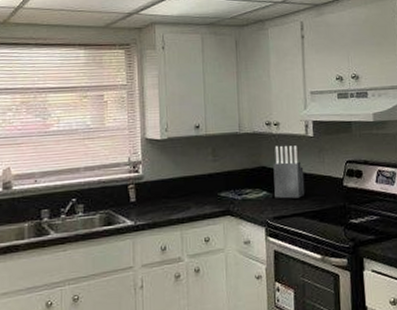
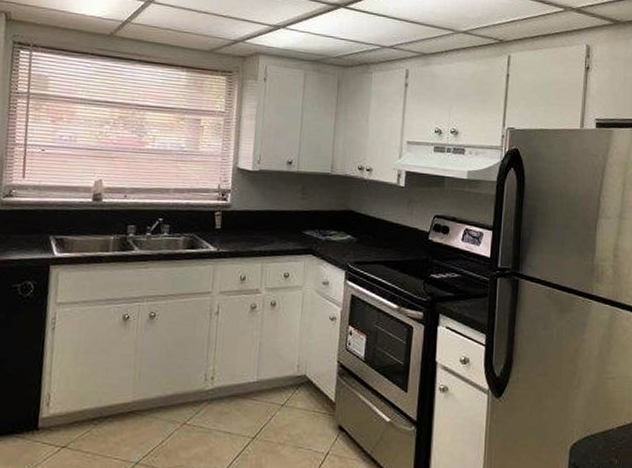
knife block: present [273,145,305,199] -> none [359,191,391,246]

